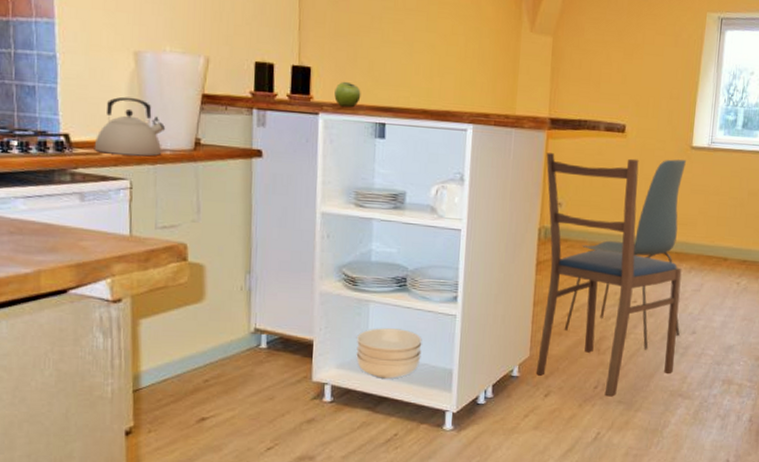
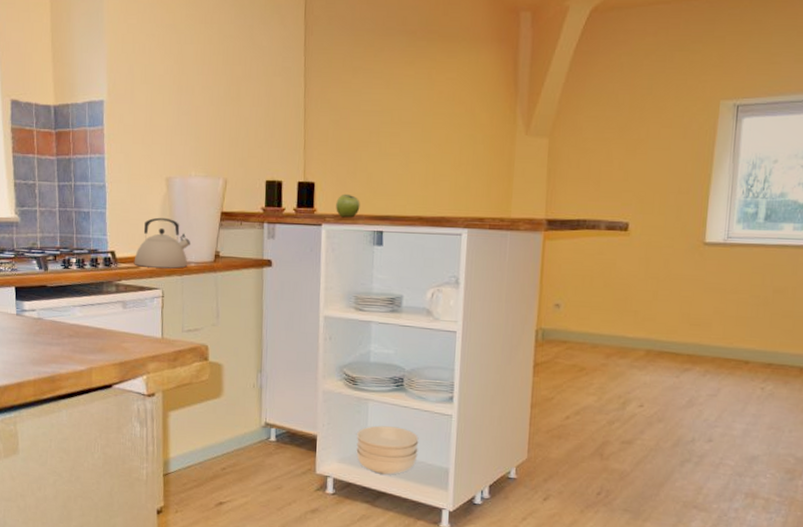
dining chair: present [535,153,682,397] -> none [534,254,695,505]
dining chair: present [564,159,686,350] -> none [564,256,698,457]

